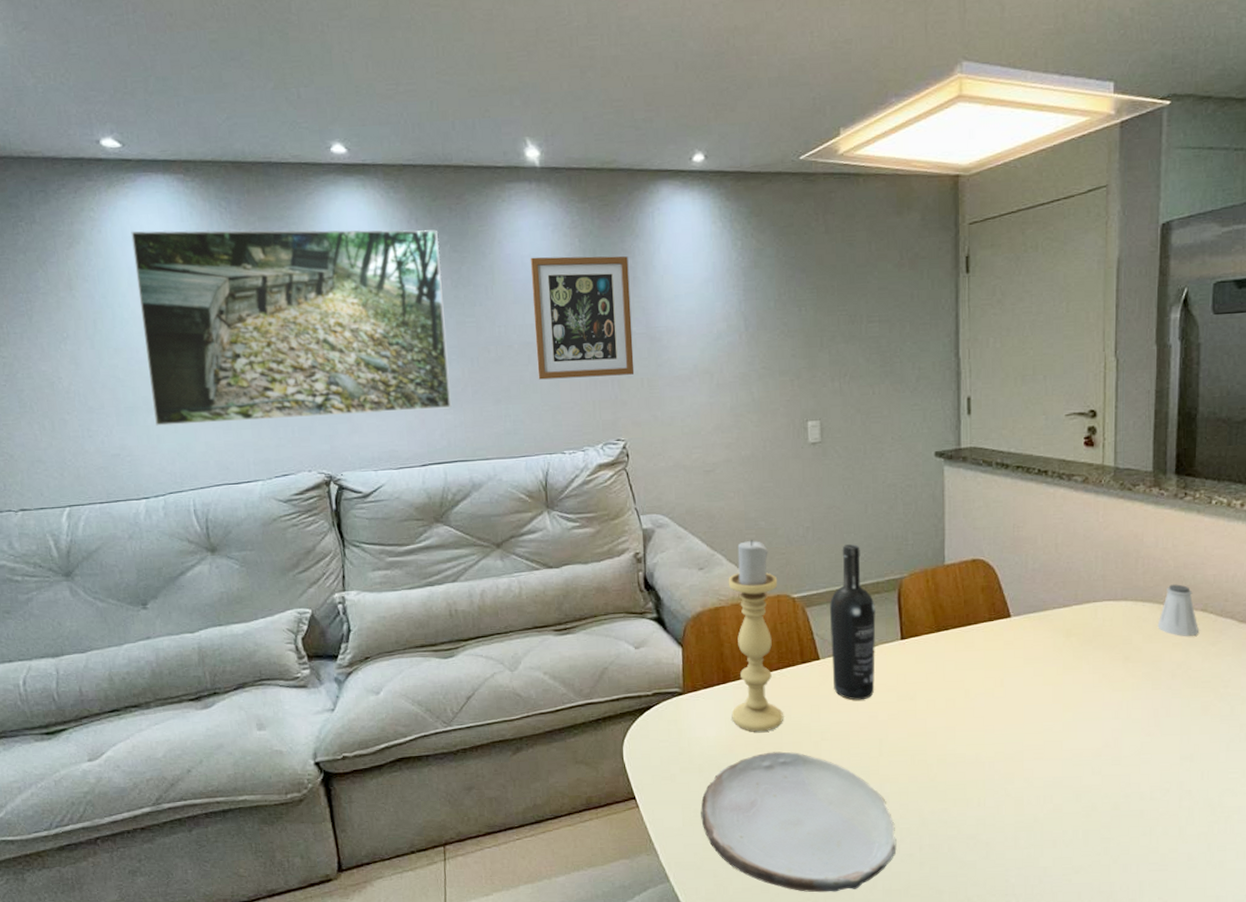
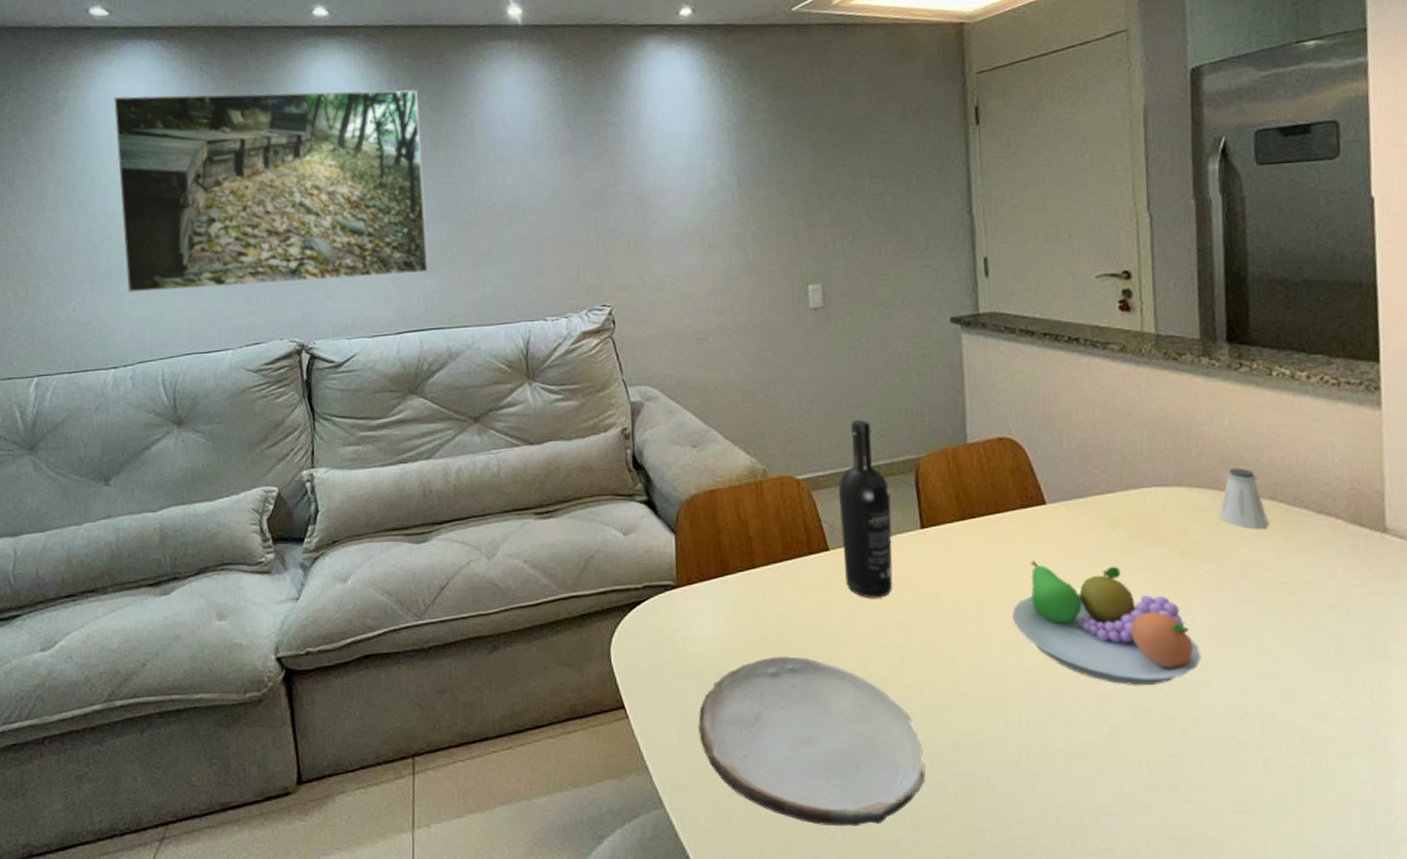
wall art: present [530,256,635,380] -> none [511,113,621,242]
candle holder: present [728,540,783,732] -> none [724,414,790,633]
fruit bowl: none [976,665,1135,770] -> present [1011,560,1202,686]

